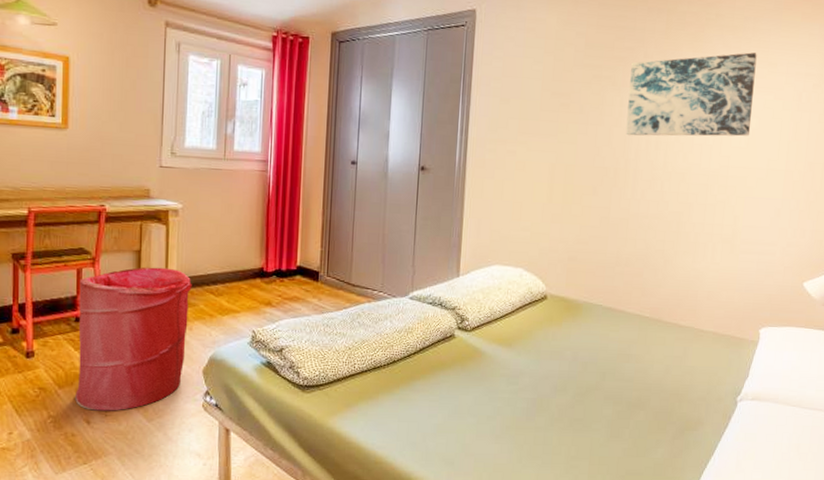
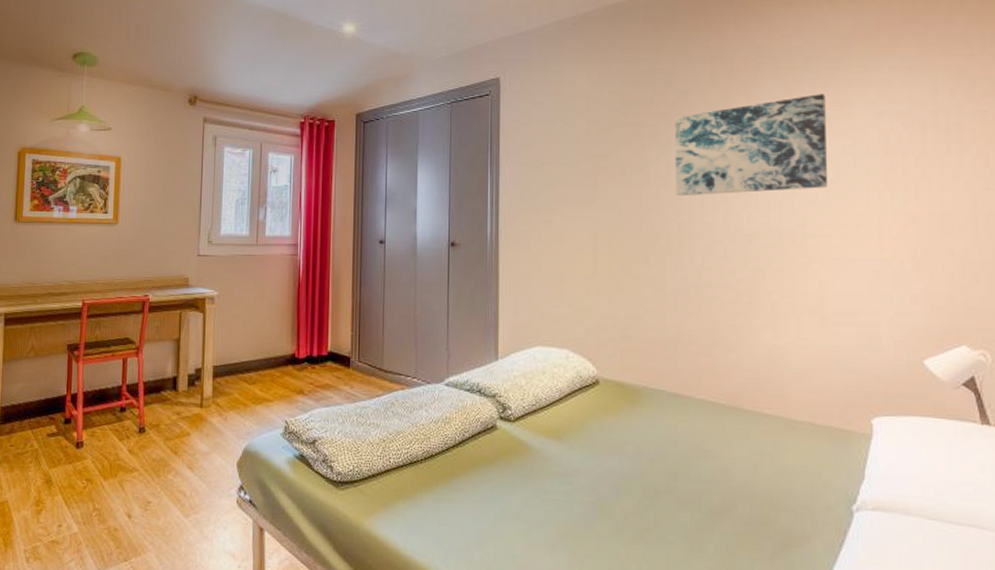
laundry hamper: present [75,267,192,411] -> none [118,355,227,505]

